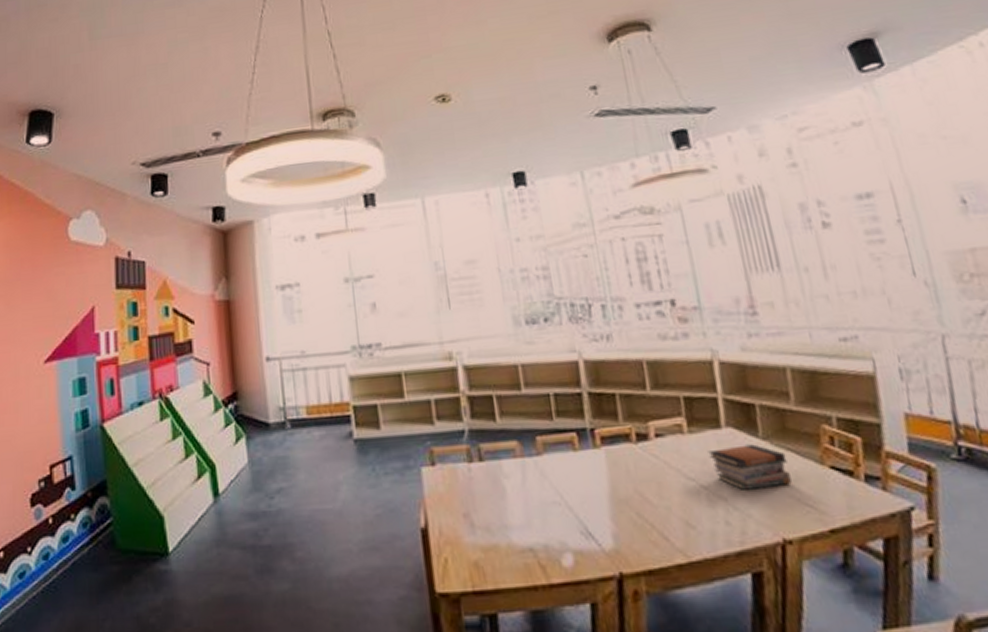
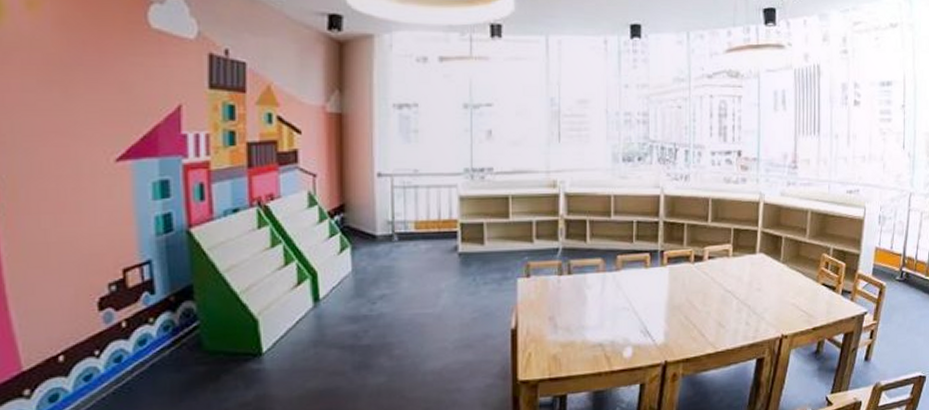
book stack: present [708,444,792,490] -> none [743,266,795,300]

